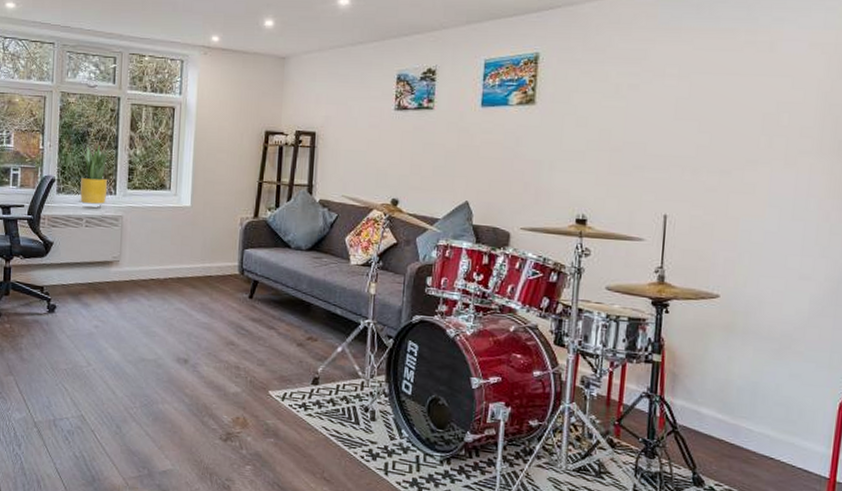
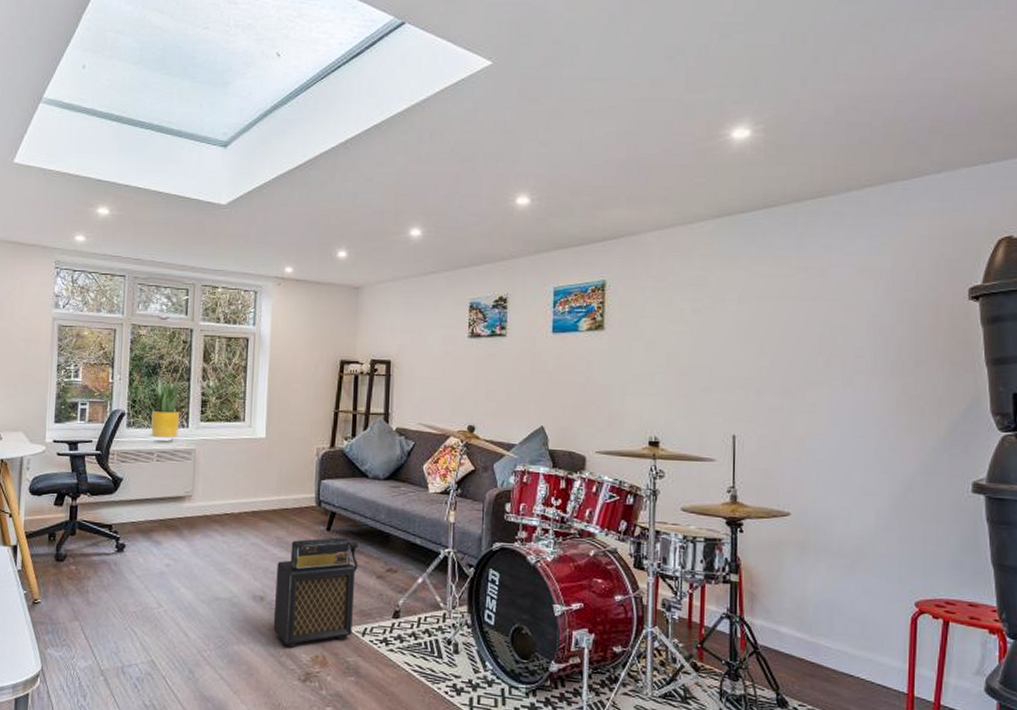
amplifier: none [196,305,280,409] -> present [273,537,358,648]

